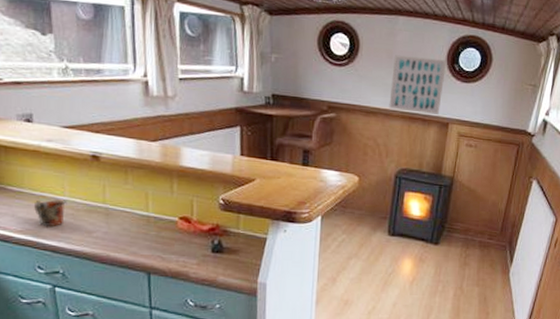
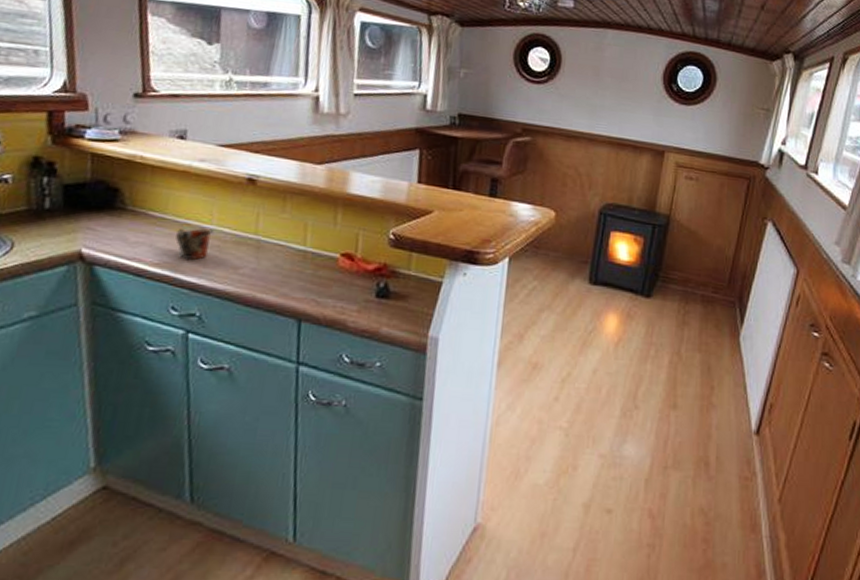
wall art: present [389,55,446,115] -> none [594,72,662,141]

